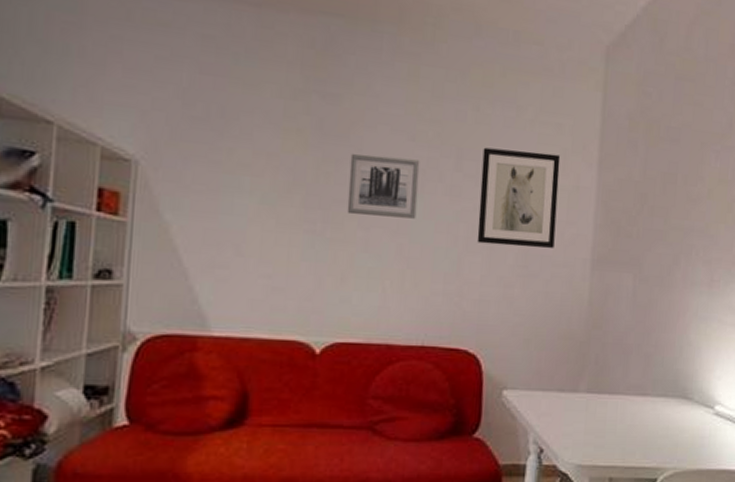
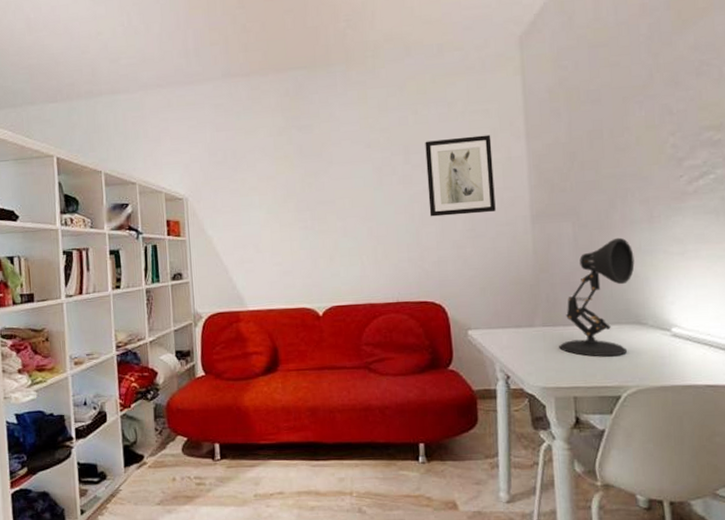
wall art: present [347,154,420,219] -> none [324,161,379,211]
desk lamp: none [601,298,690,433] -> present [559,237,635,357]

